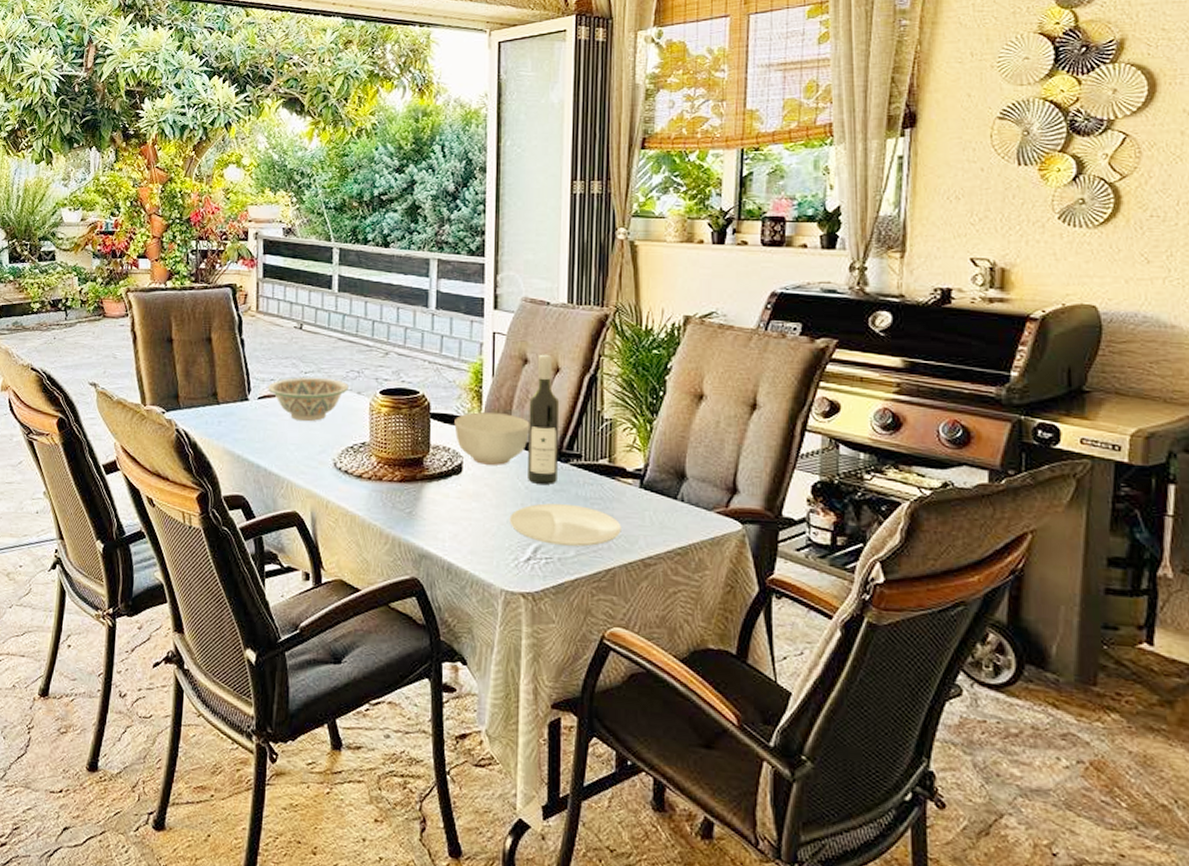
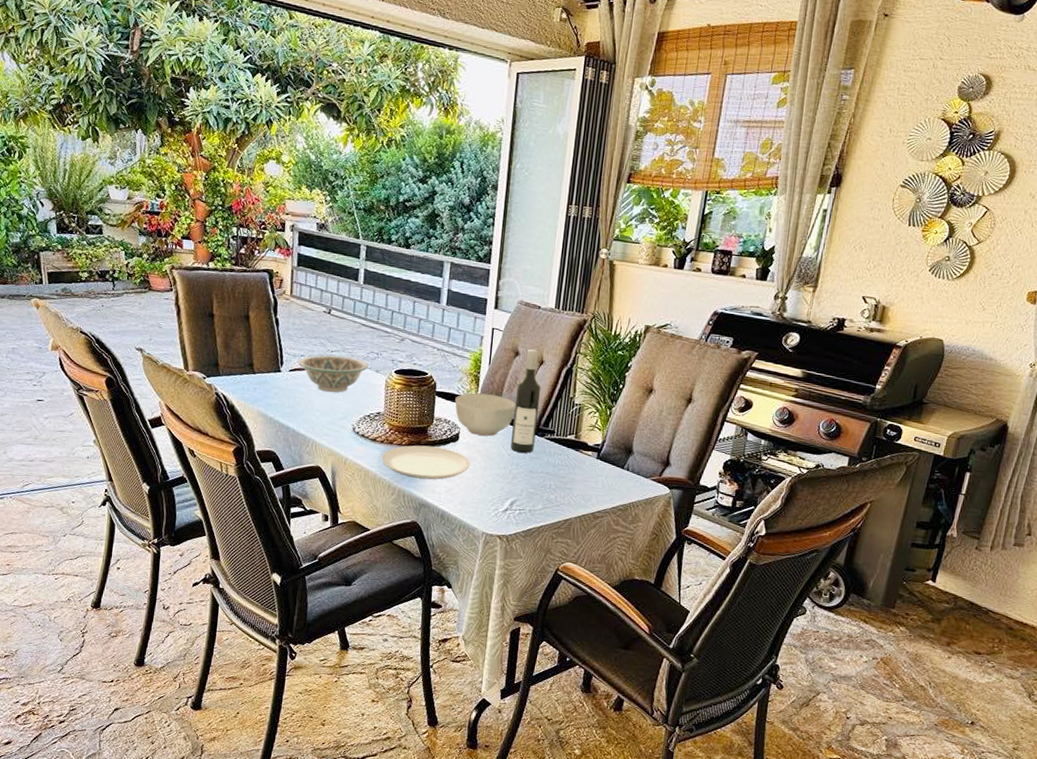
plate: none [369,480,479,524] -> present [381,445,471,480]
plate: present [509,503,621,547] -> none [493,467,580,502]

